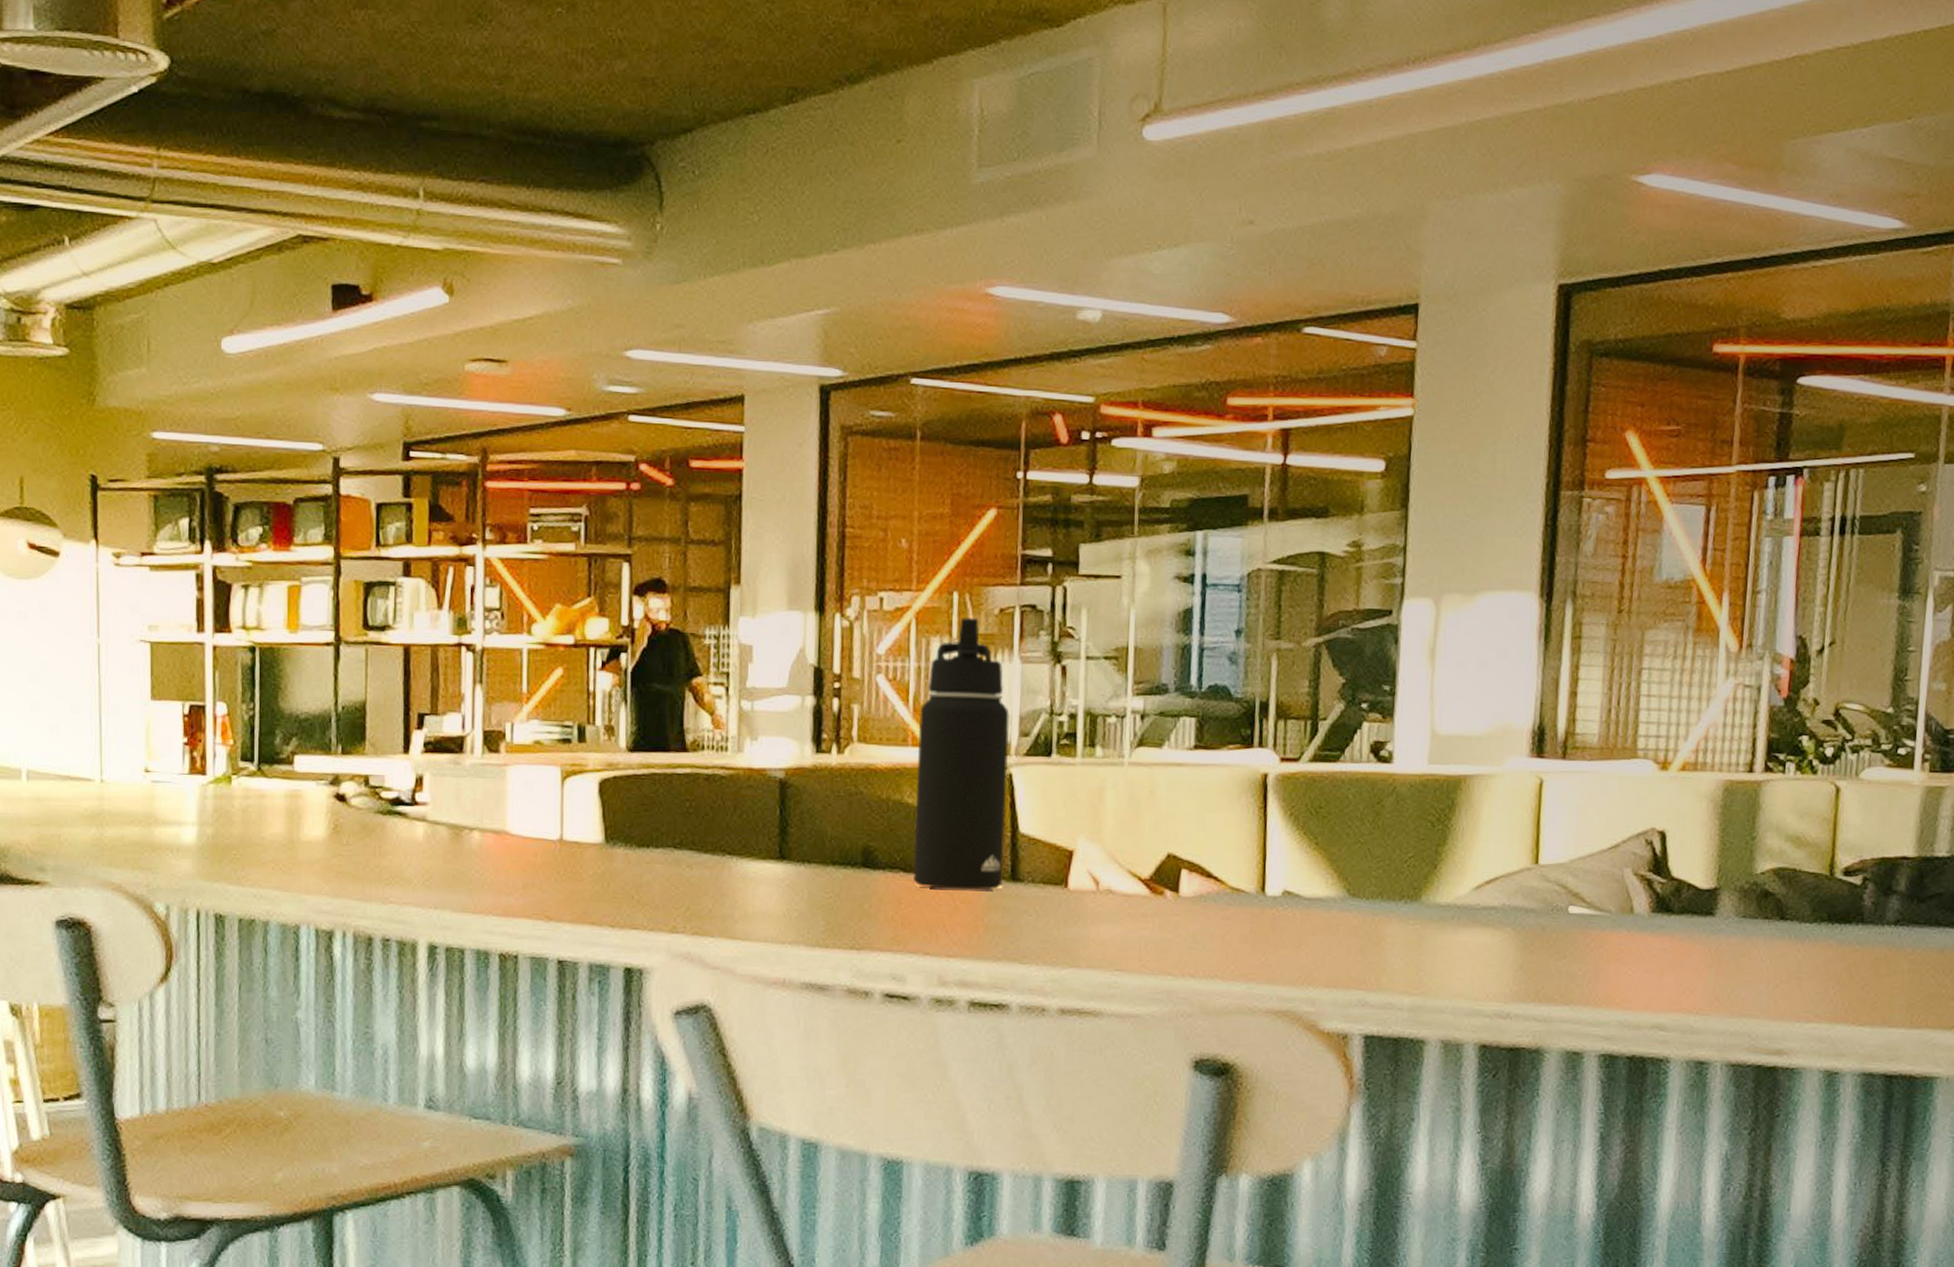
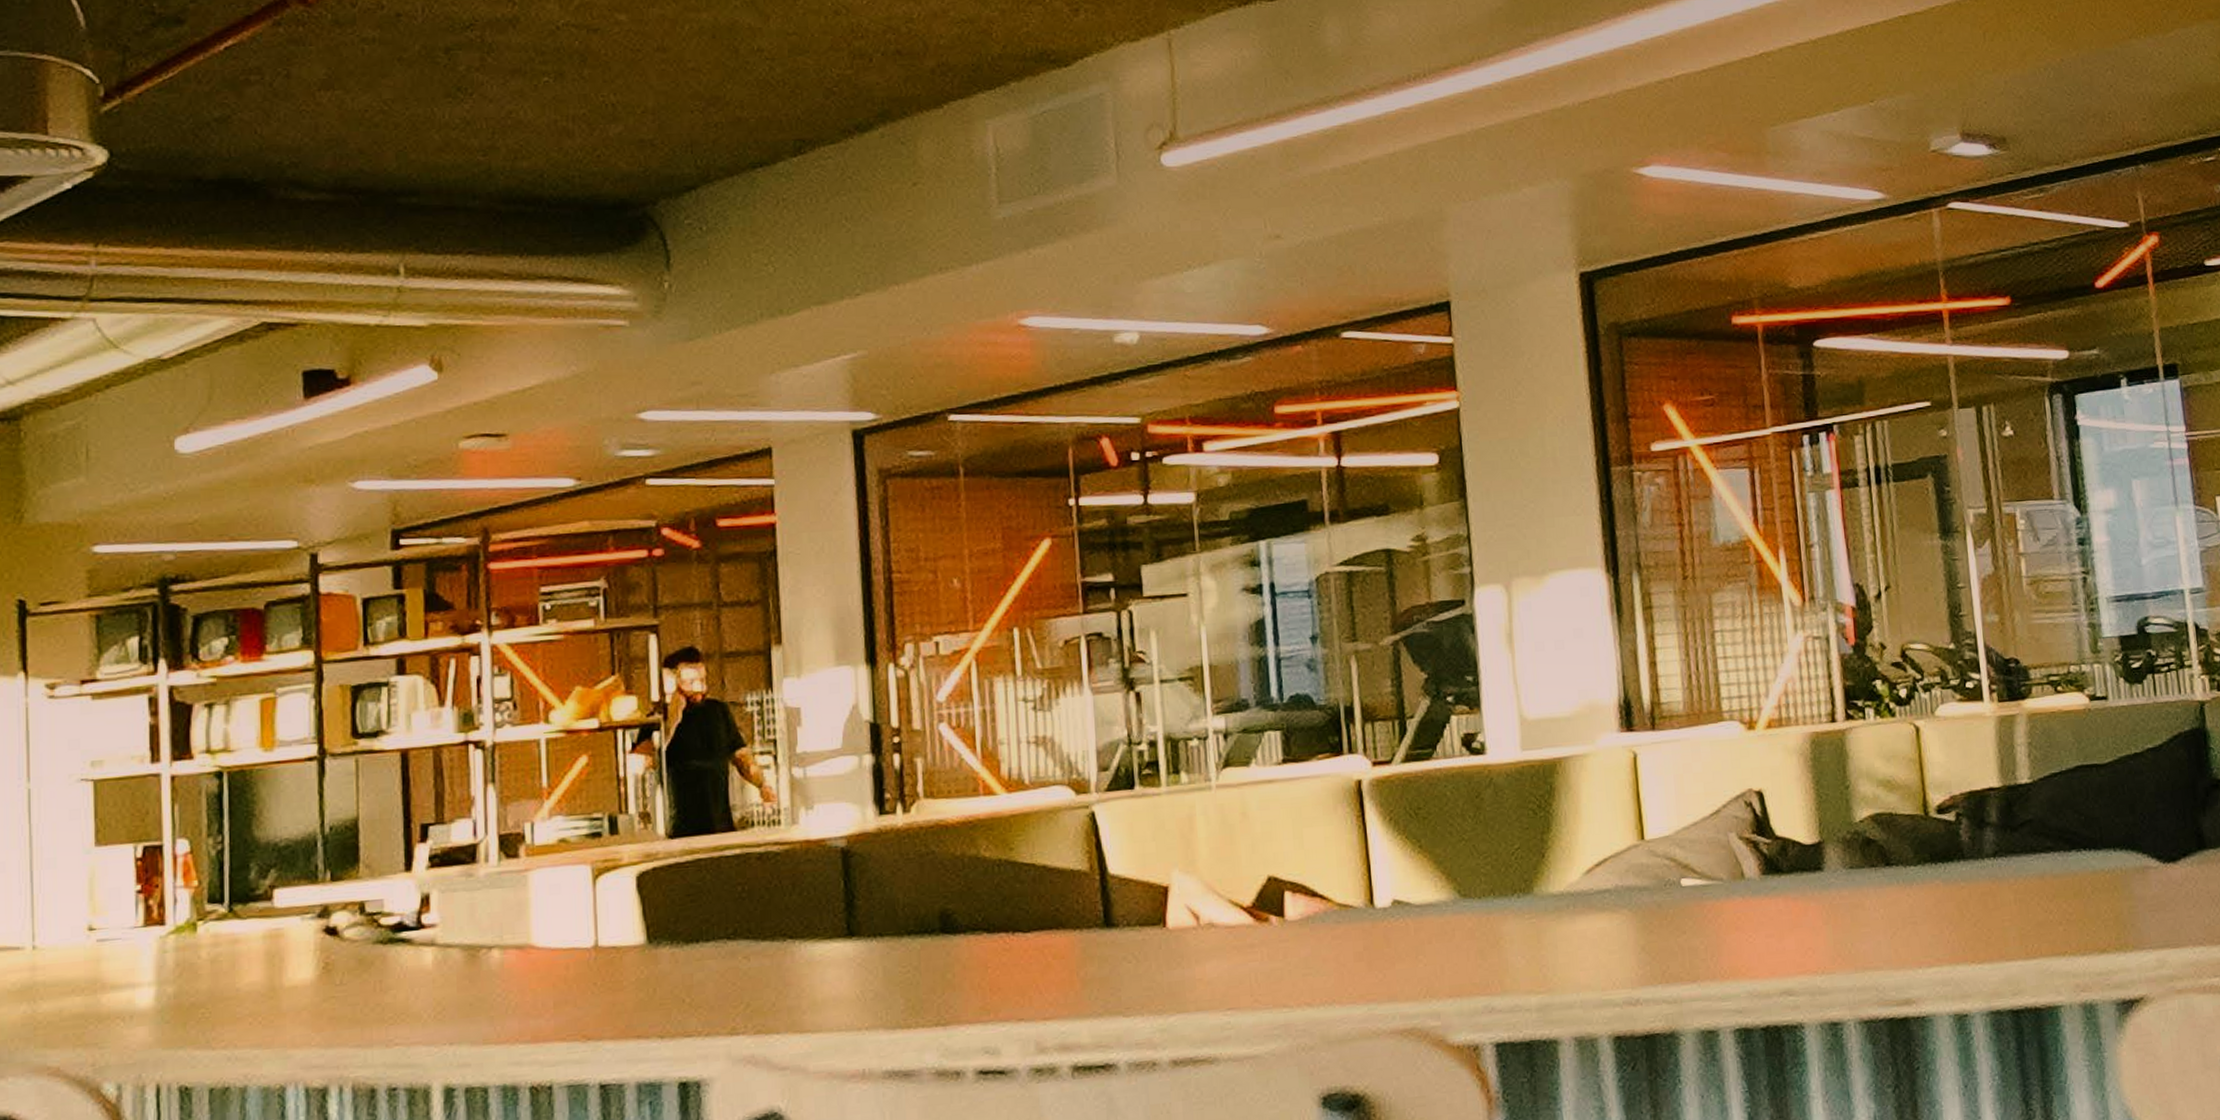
water bottle: present [914,617,1010,890] -> none [989,652,1096,947]

